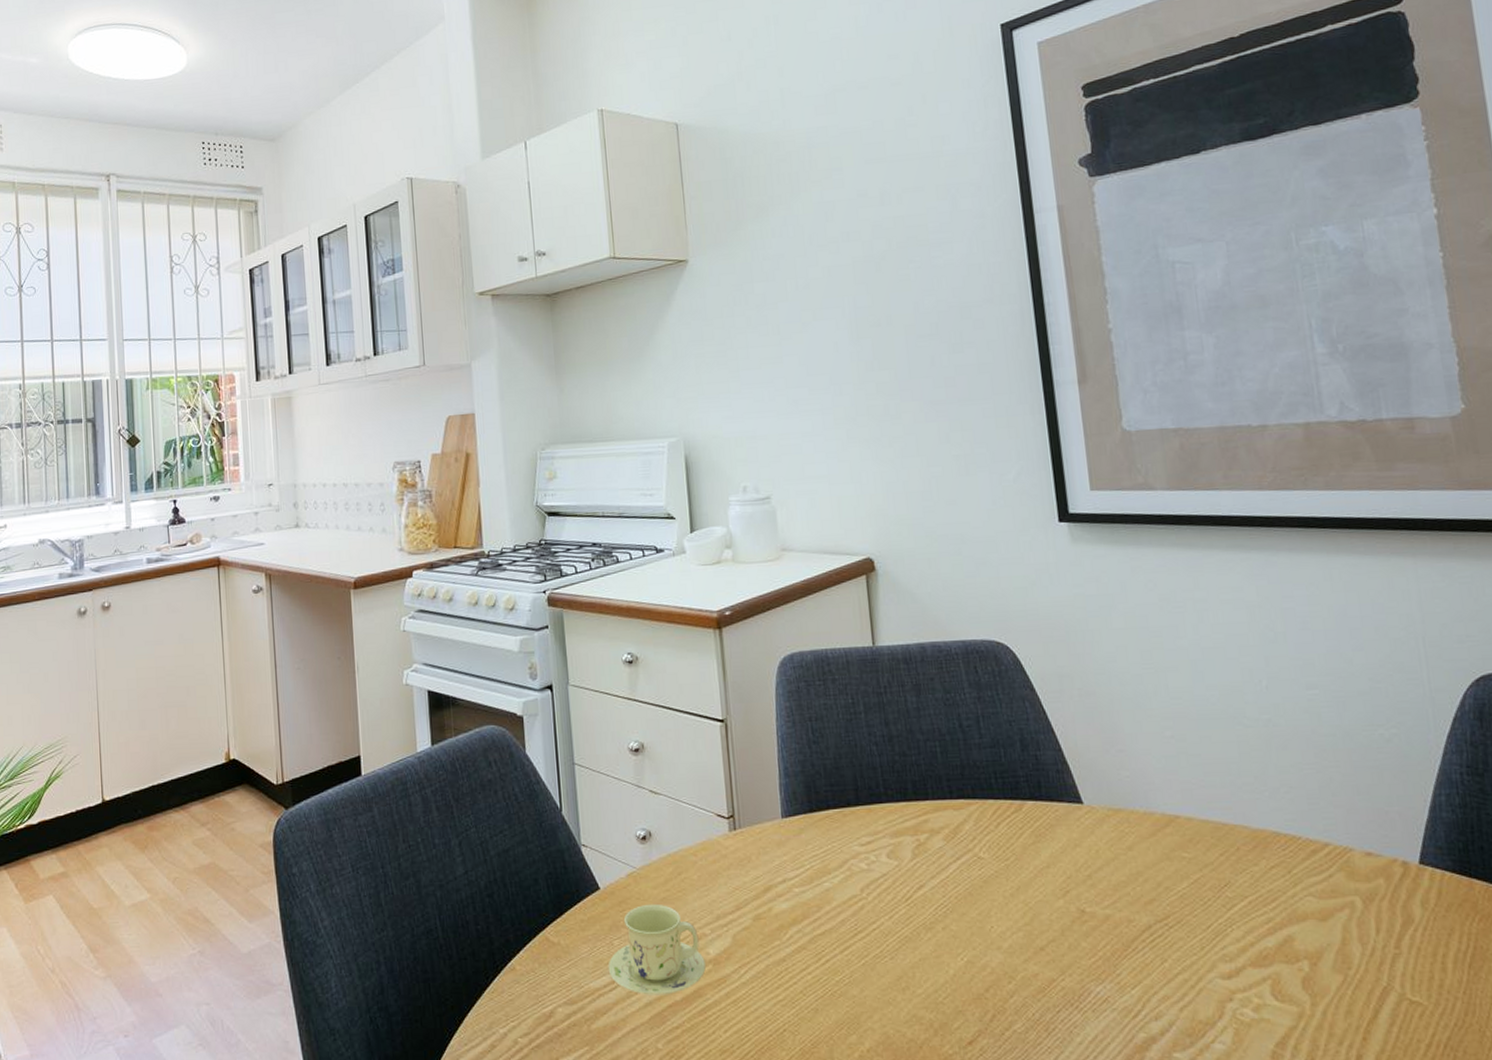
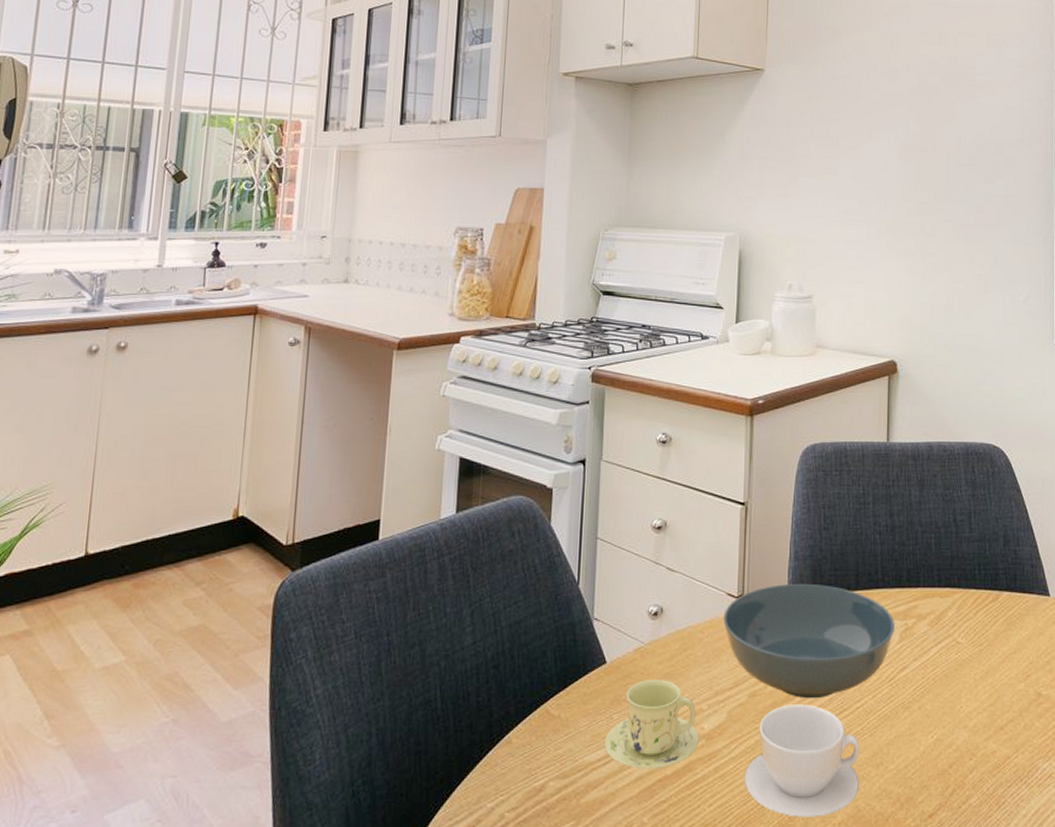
bowl: none [715,800,906,921] -> present [723,583,895,699]
teacup: none [758,927,885,1044] -> present [744,705,860,818]

